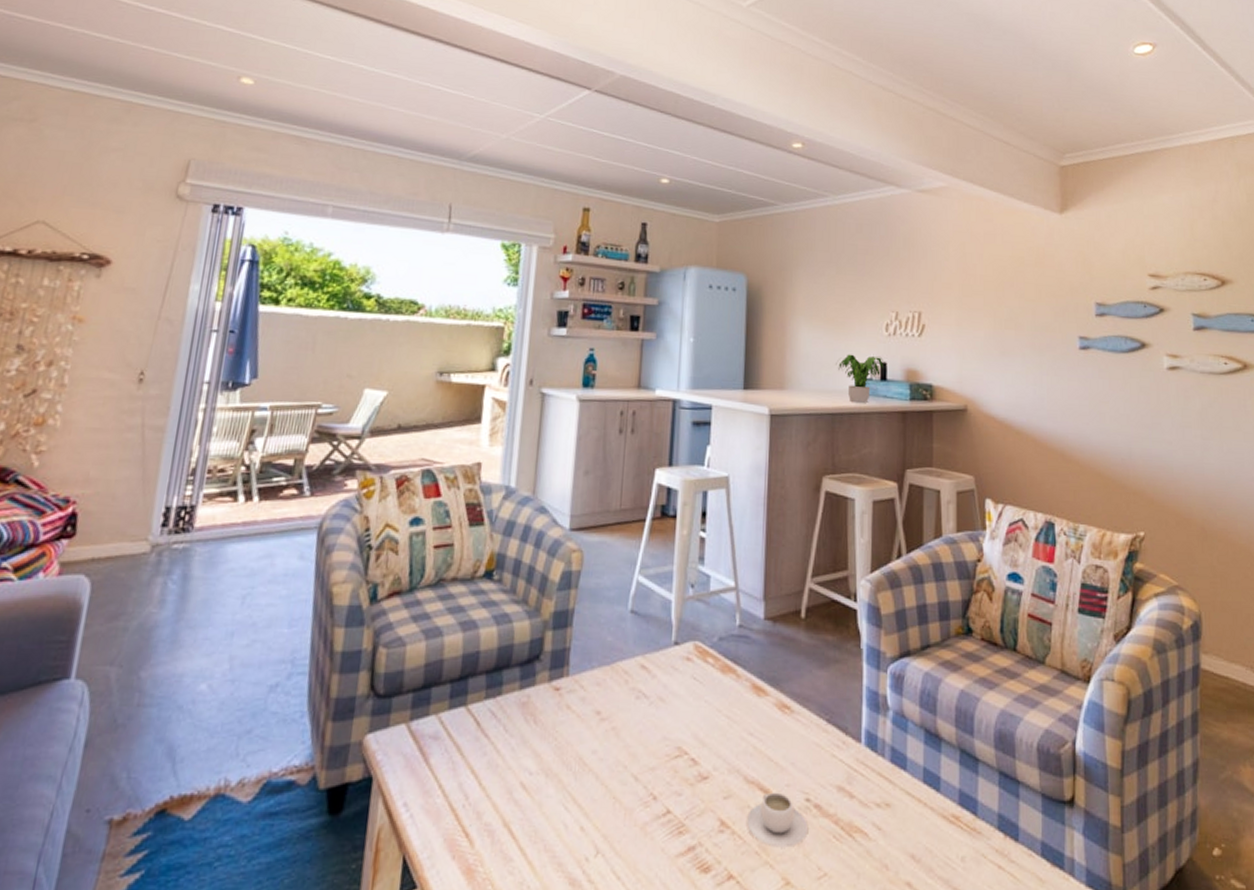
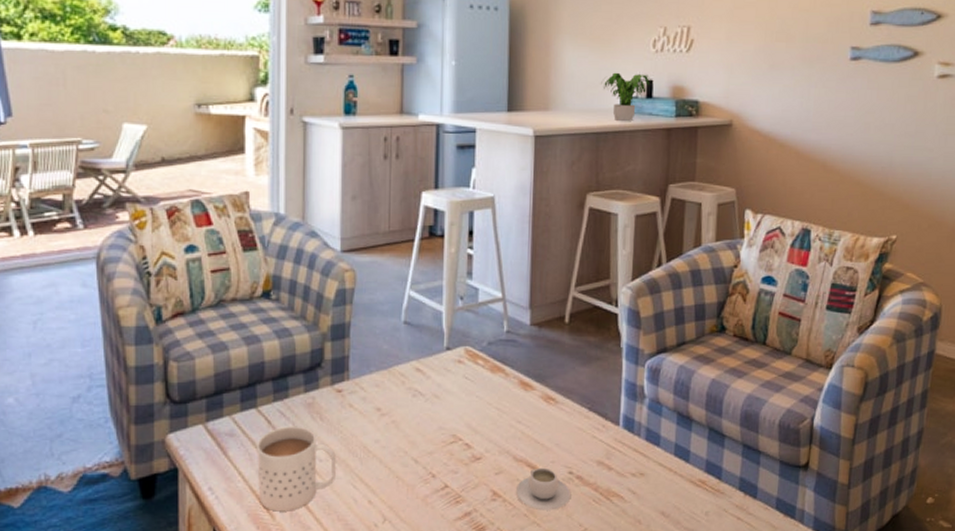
mug: none [458,729,548,837] -> present [257,426,336,512]

